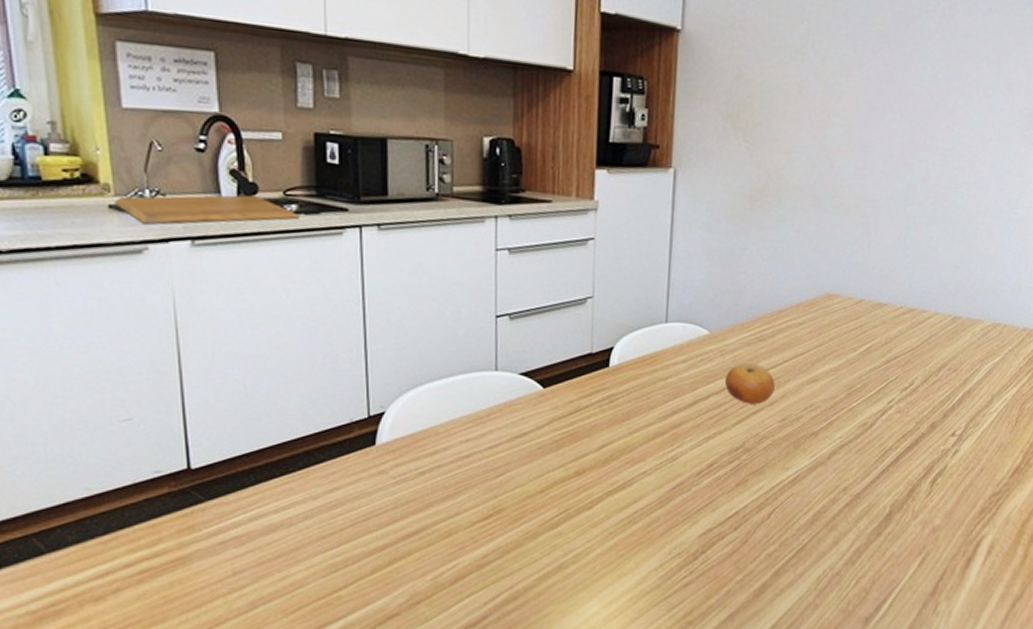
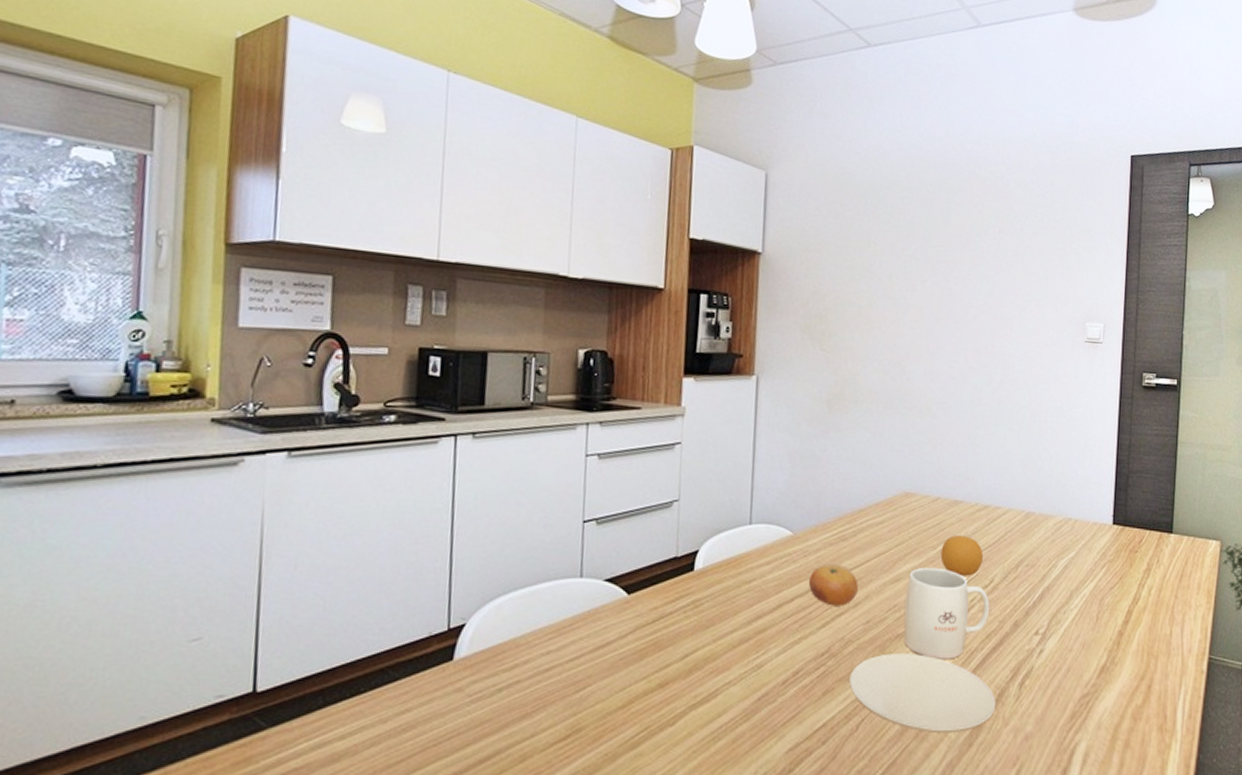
chopping board: present [115,194,299,226] -> none [217,406,397,438]
plate: none [762,450,907,524] -> present [849,653,997,733]
mug: none [818,368,909,457] -> present [903,567,990,659]
fruit: none [860,338,906,378] -> present [940,535,984,576]

